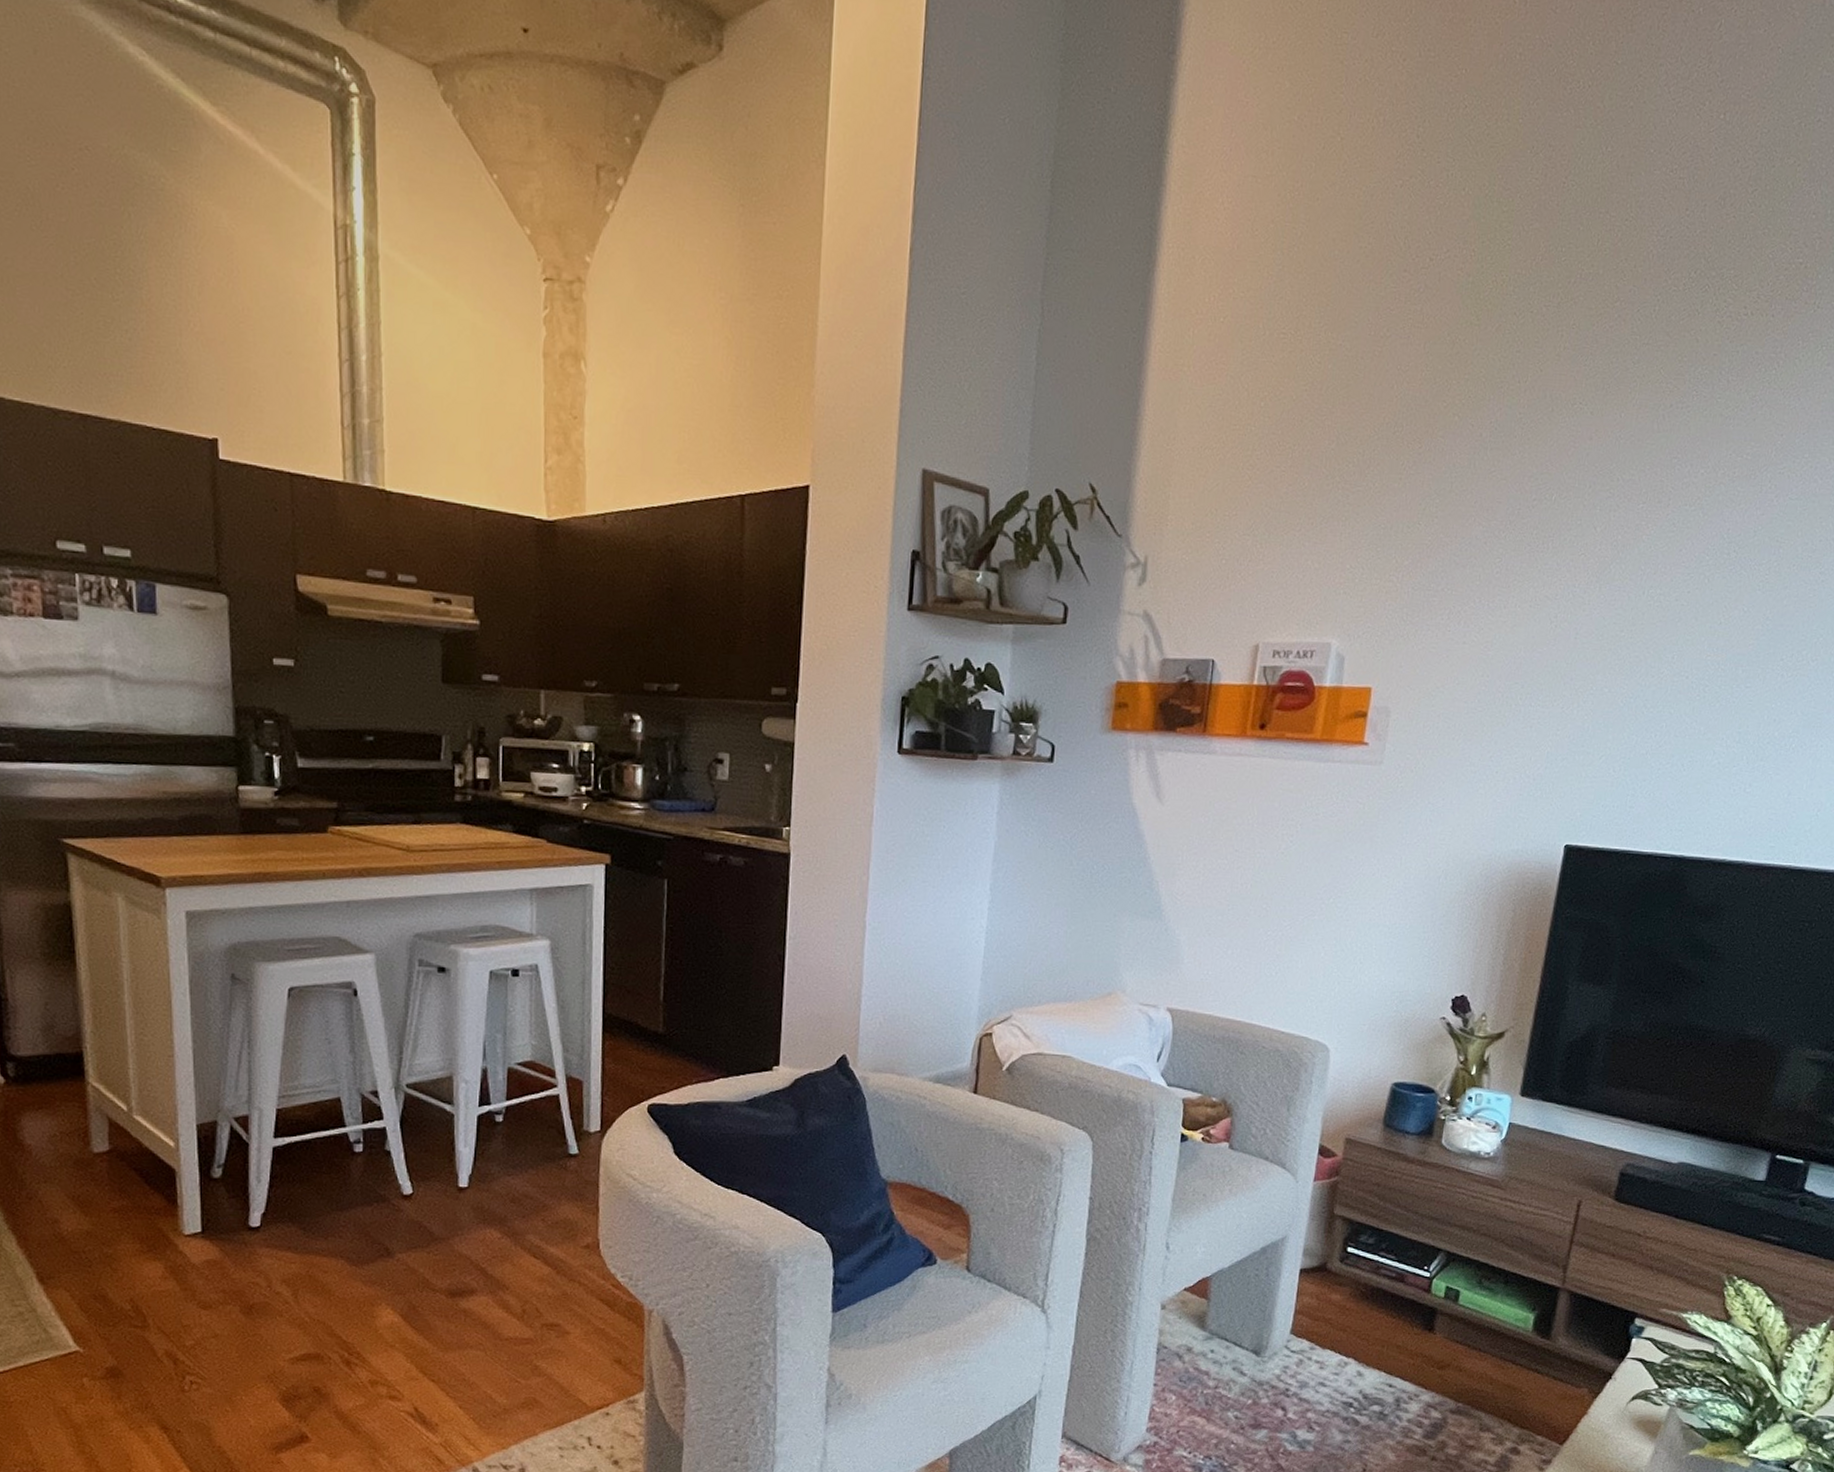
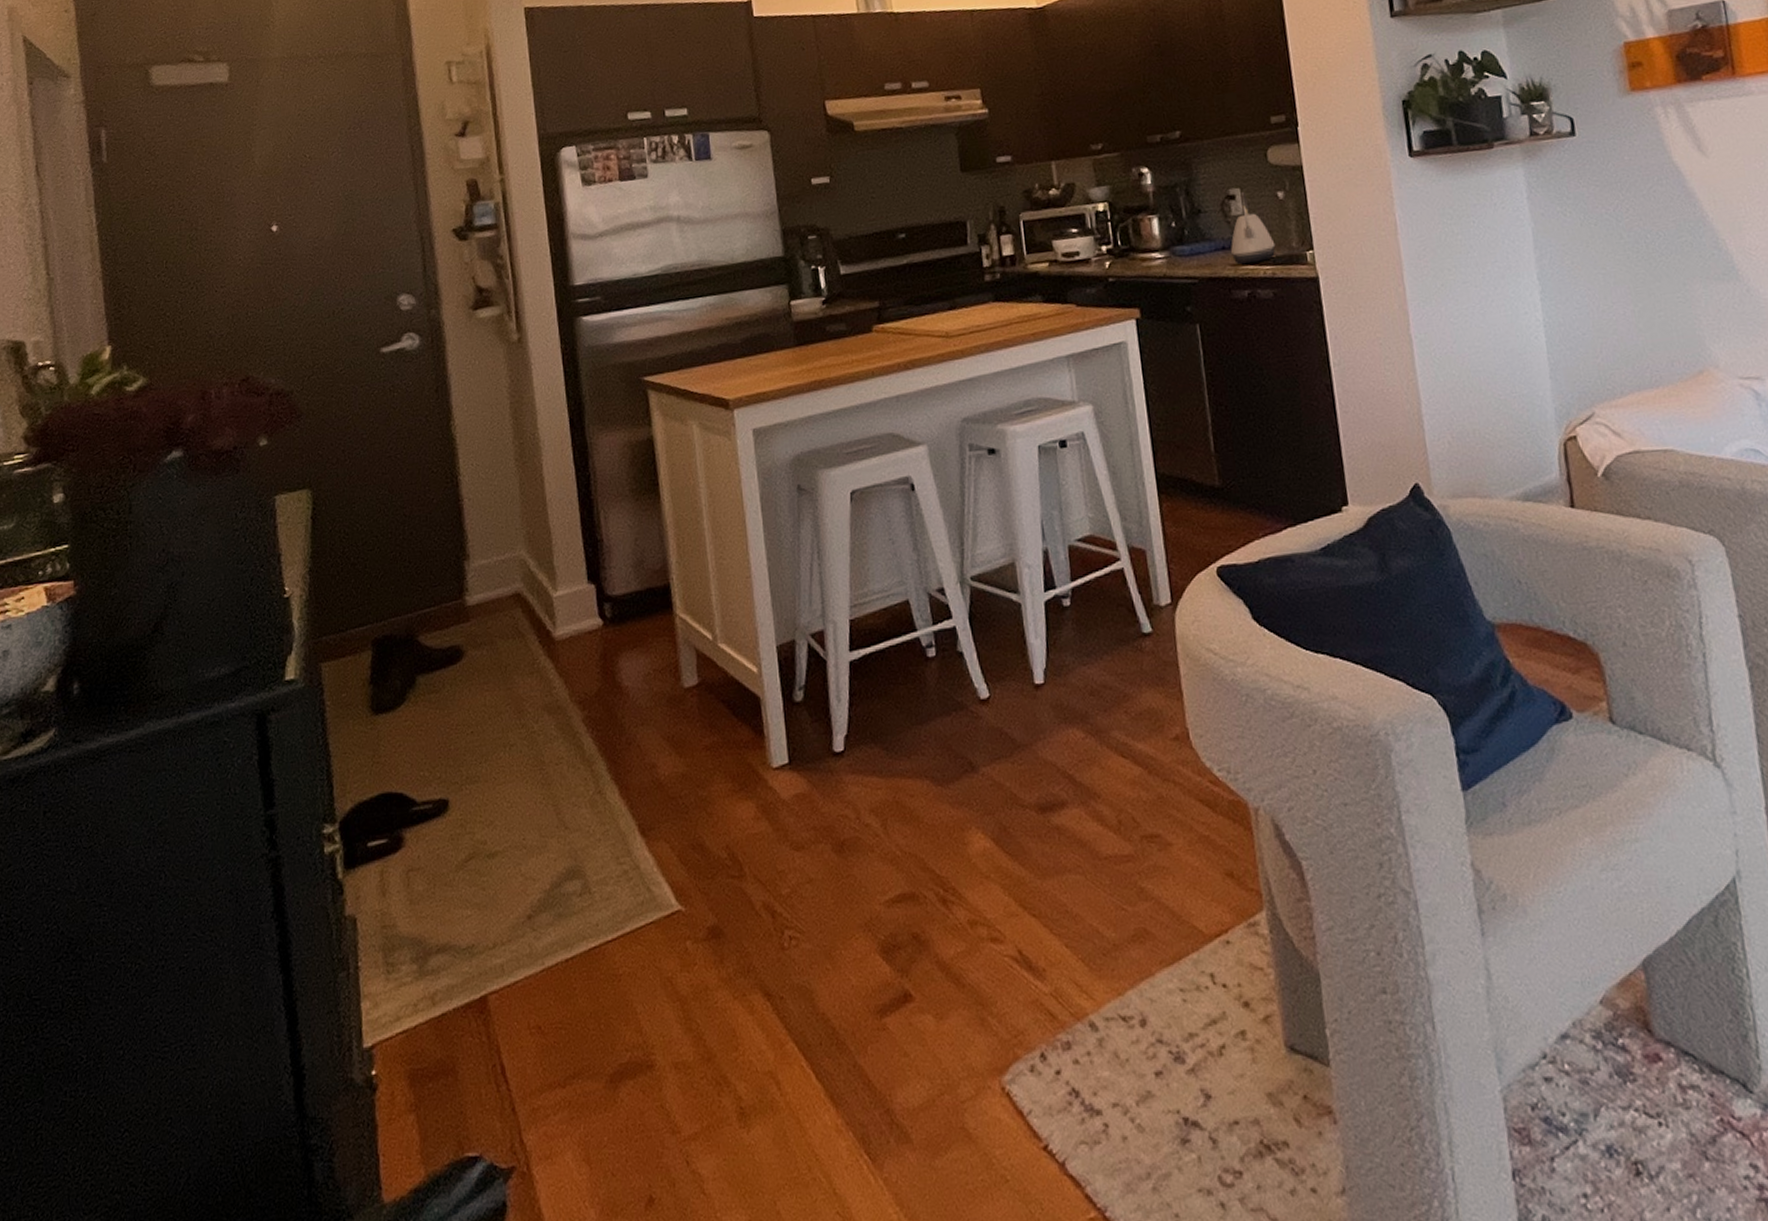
kettle: none [709,758,755,831] -> present [1230,192,1276,265]

